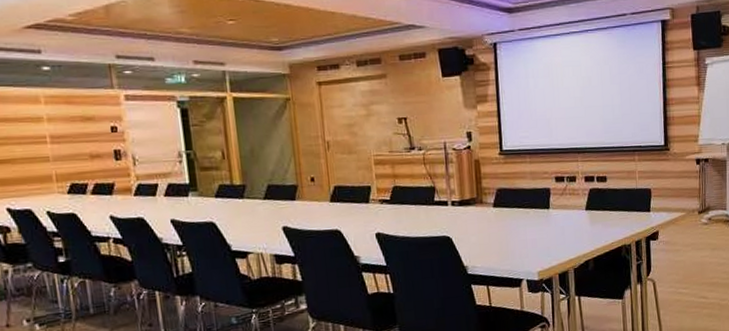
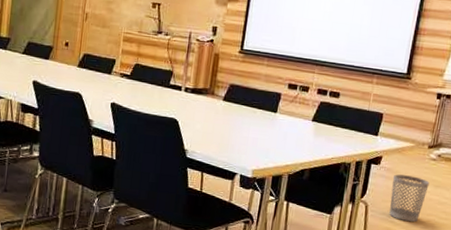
wastebasket: none [673,244,706,290] -> present [389,174,430,222]

